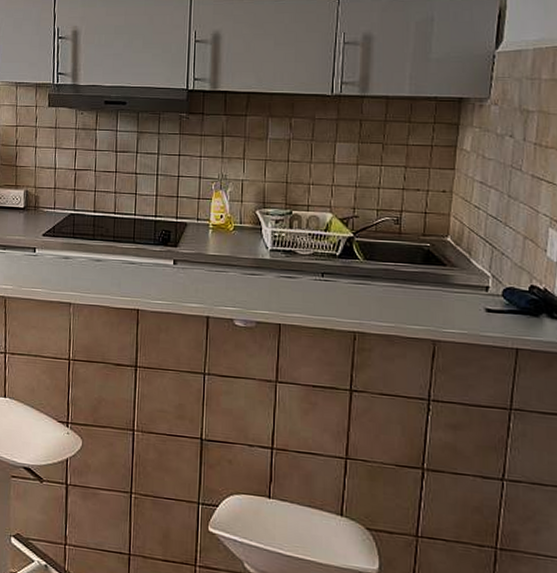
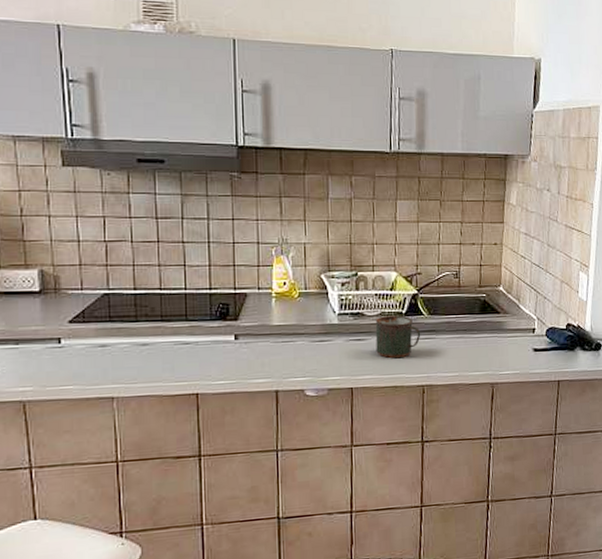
mug: none [306,256,355,300] -> present [375,315,421,358]

